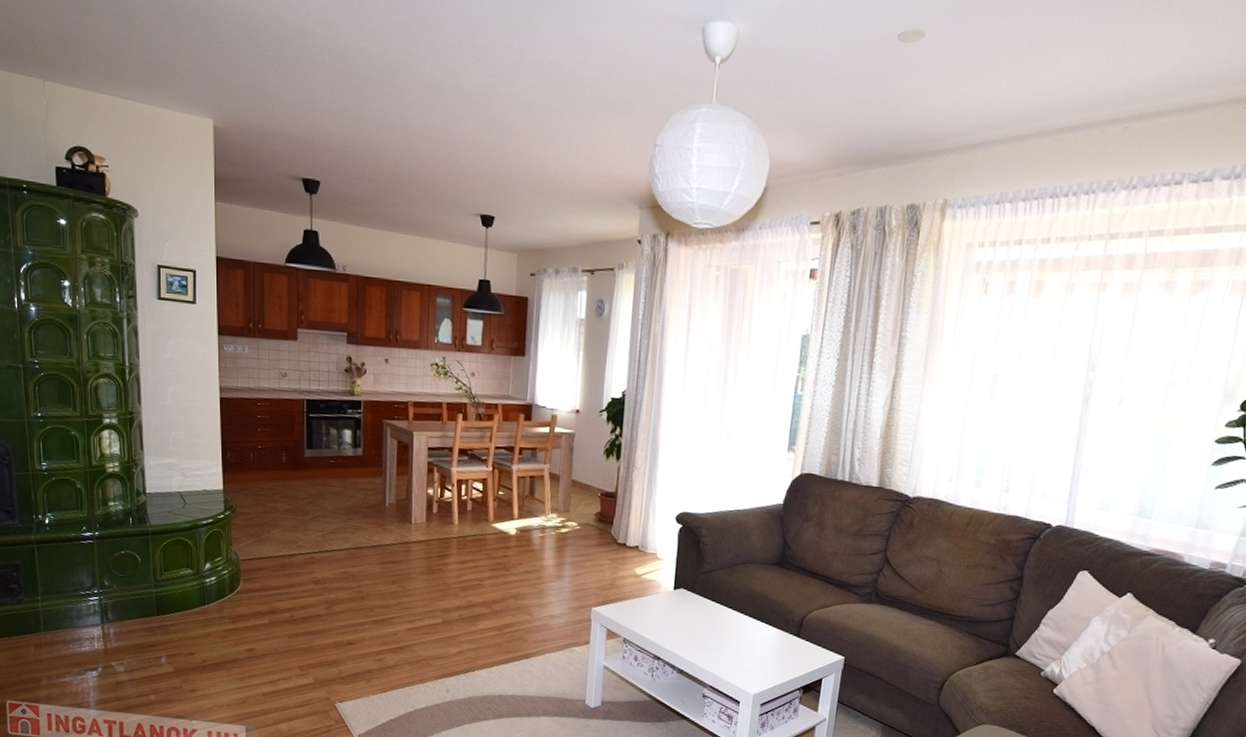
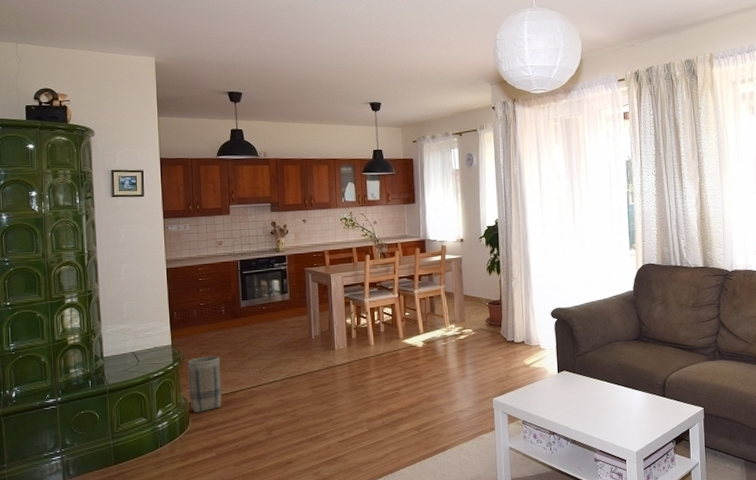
basket: none [240,508,278,572] -> present [187,355,222,412]

